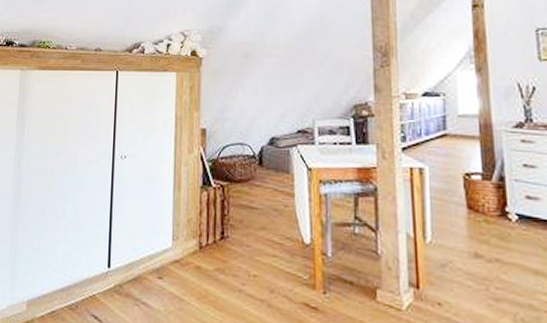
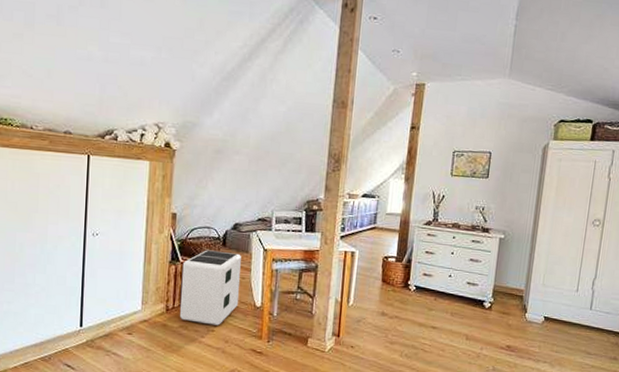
air purifier: none [214,171,283,269] -> present [179,250,241,326]

